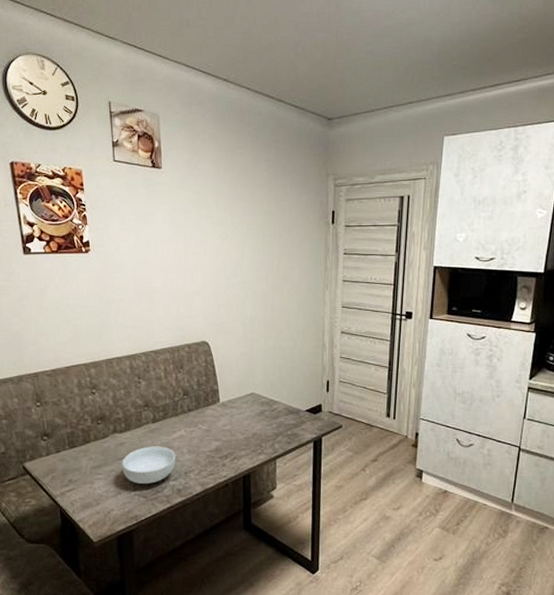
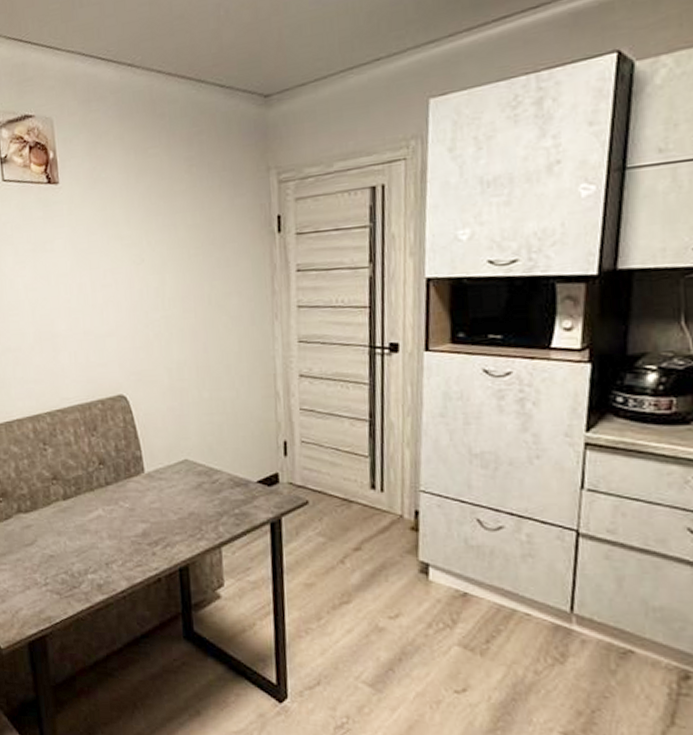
cereal bowl: present [122,446,176,484] -> none [29,529,94,577]

